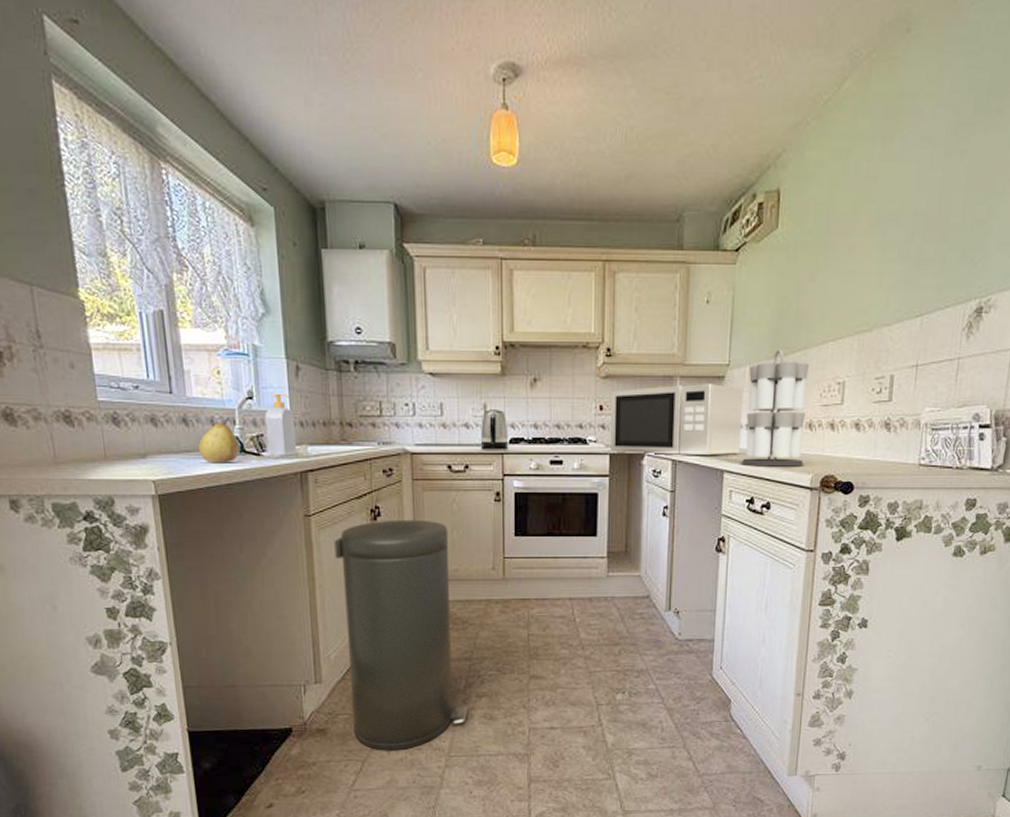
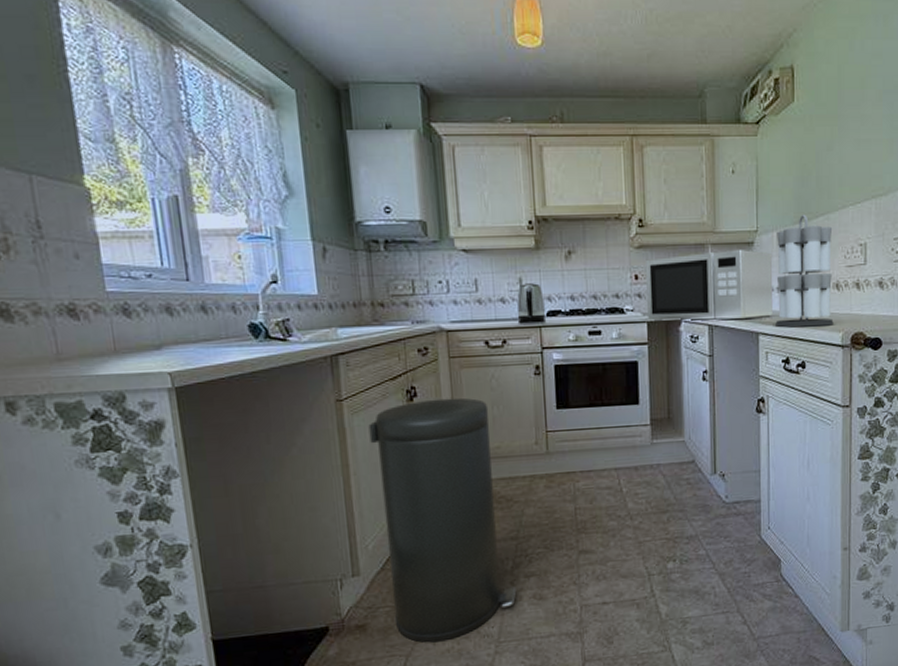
fruit: present [198,416,240,463] -> none [218,302,265,352]
soap bottle: present [265,393,298,456] -> none [290,275,327,341]

